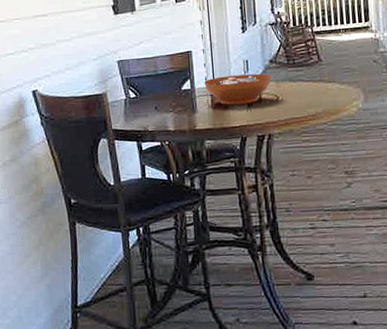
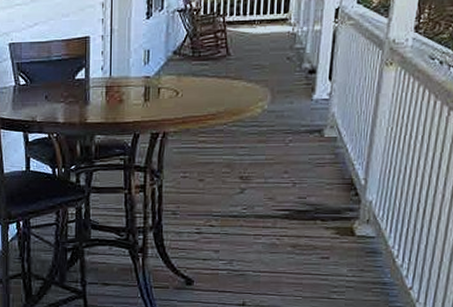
decorative bowl: present [204,73,272,105] -> none [100,65,173,98]

